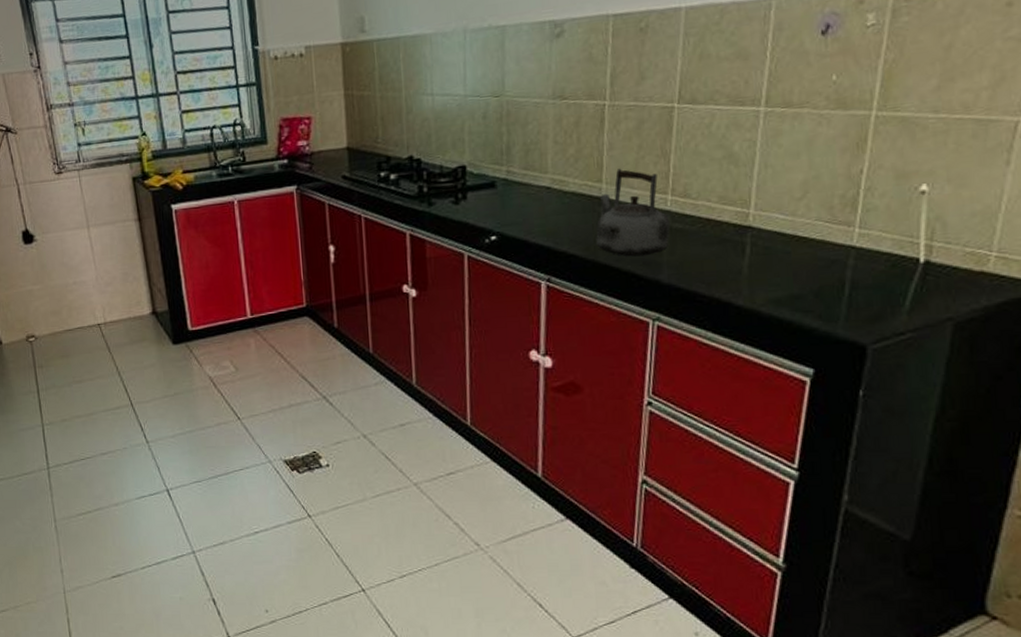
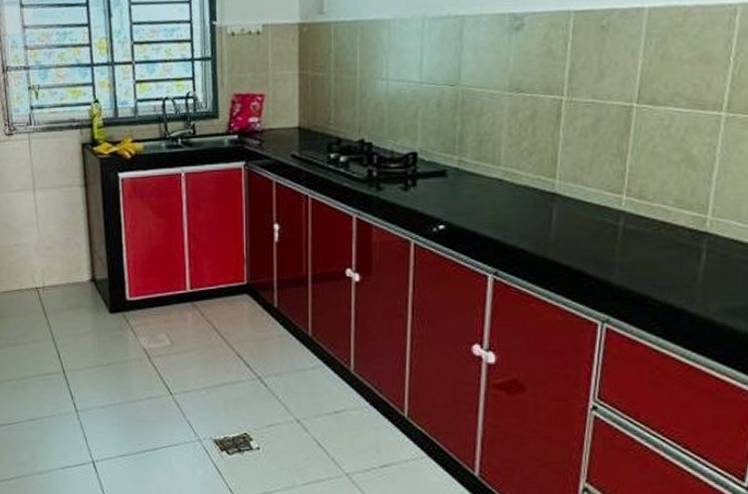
kettle: present [596,168,670,257] -> none [547,165,624,256]

